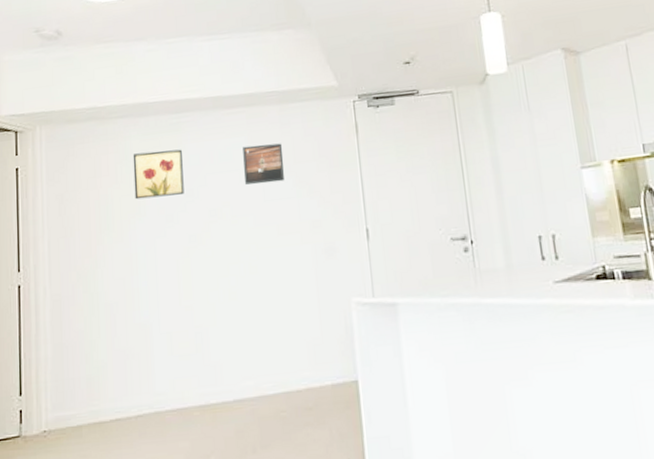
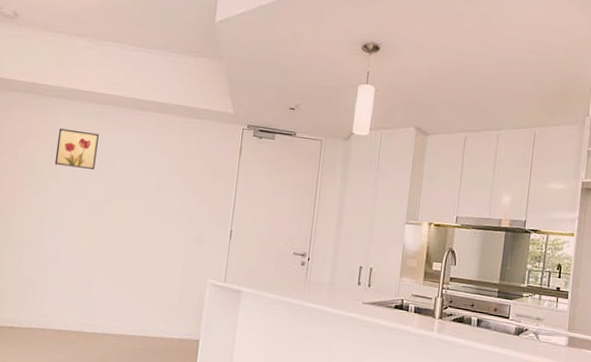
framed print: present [243,143,285,185] -> none [143,144,180,179]

